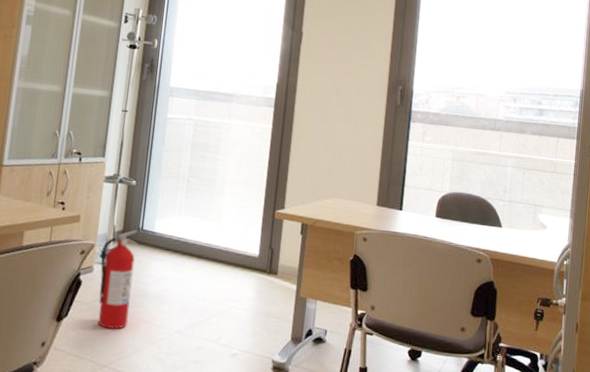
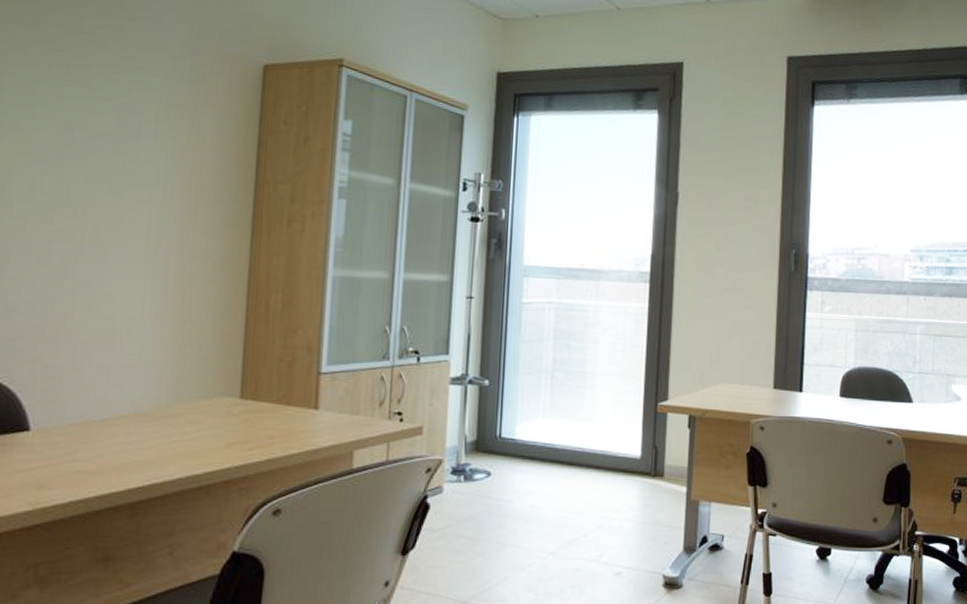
fire extinguisher: present [98,230,139,329] -> none [451,438,497,558]

